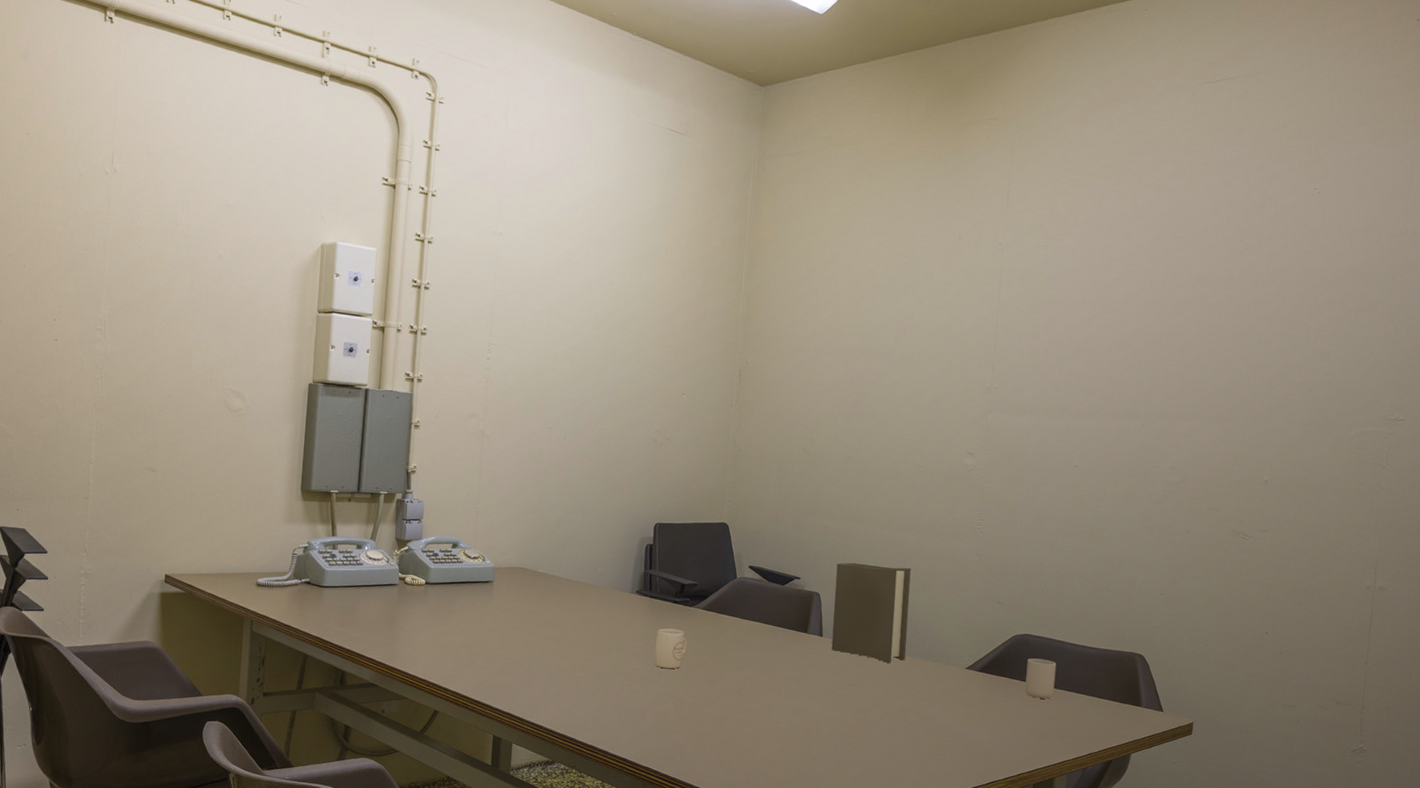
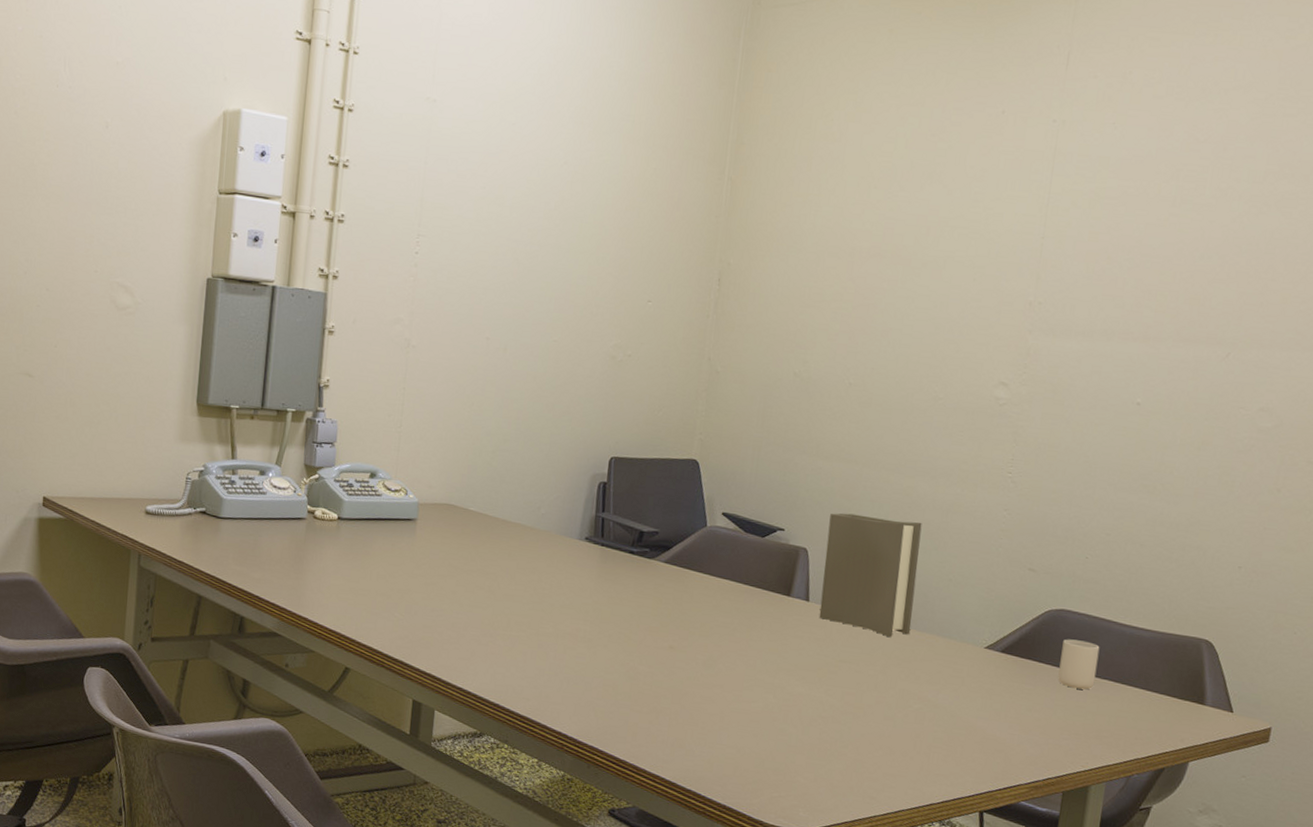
mug: present [654,628,688,669] -> none [604,583,645,632]

